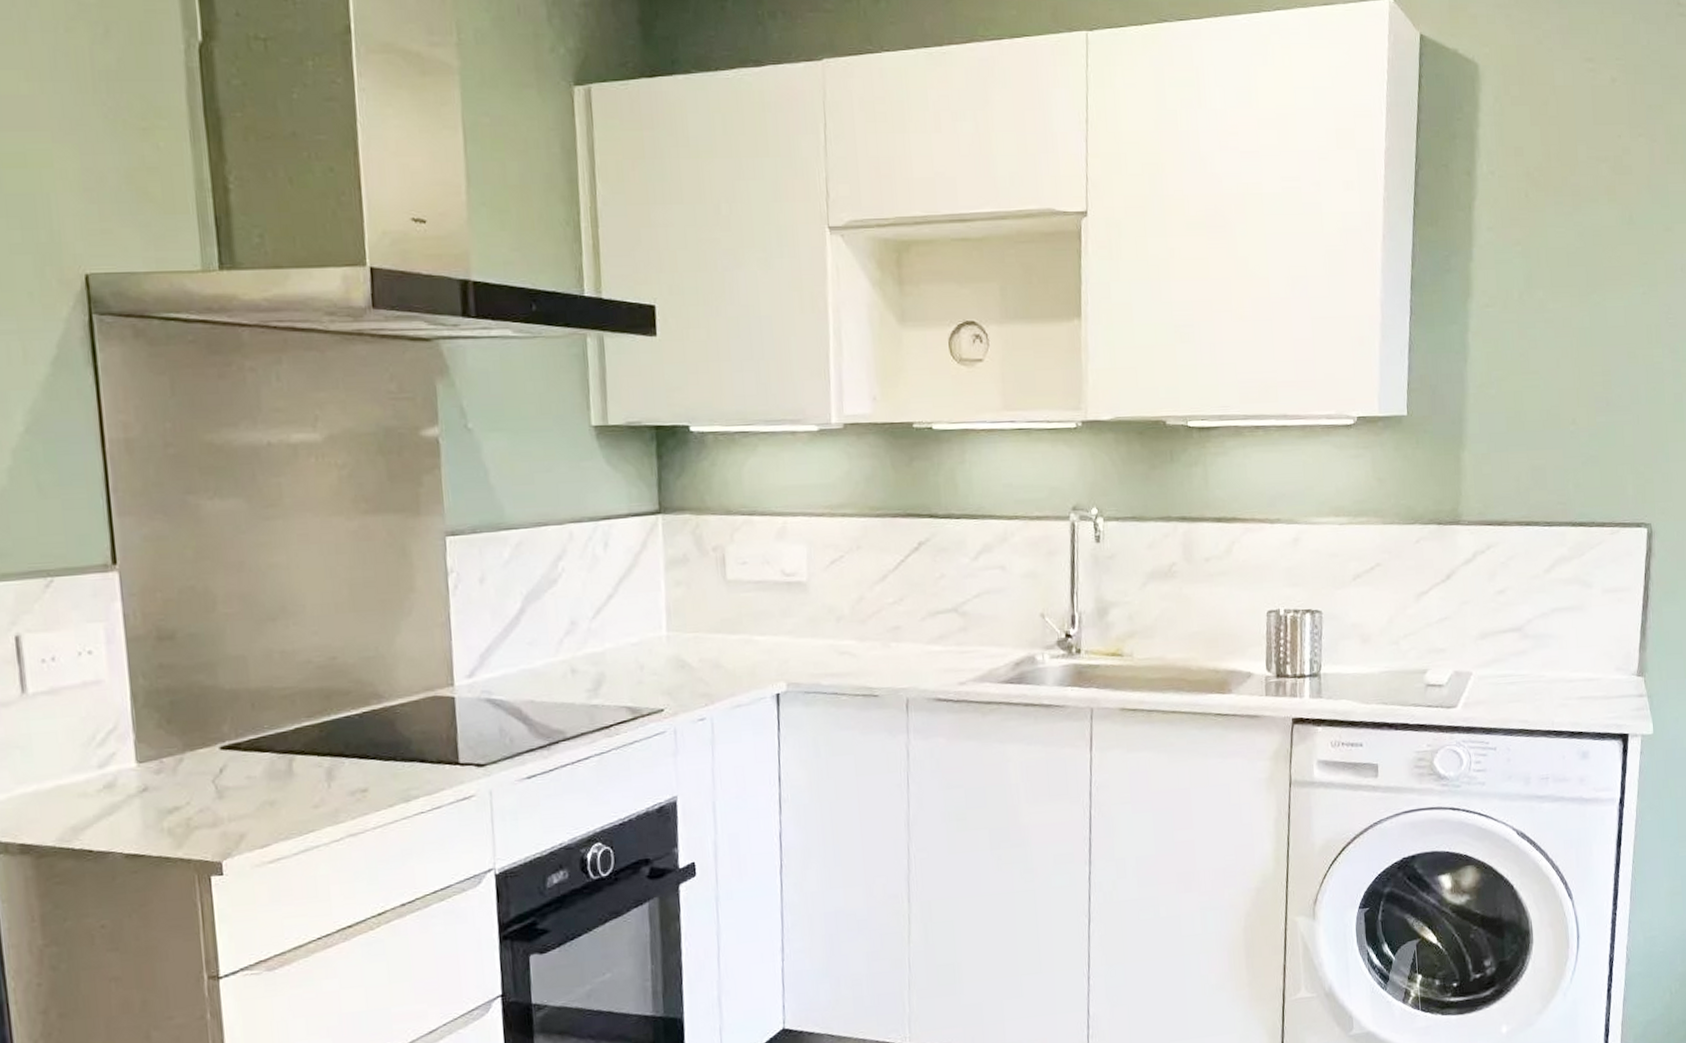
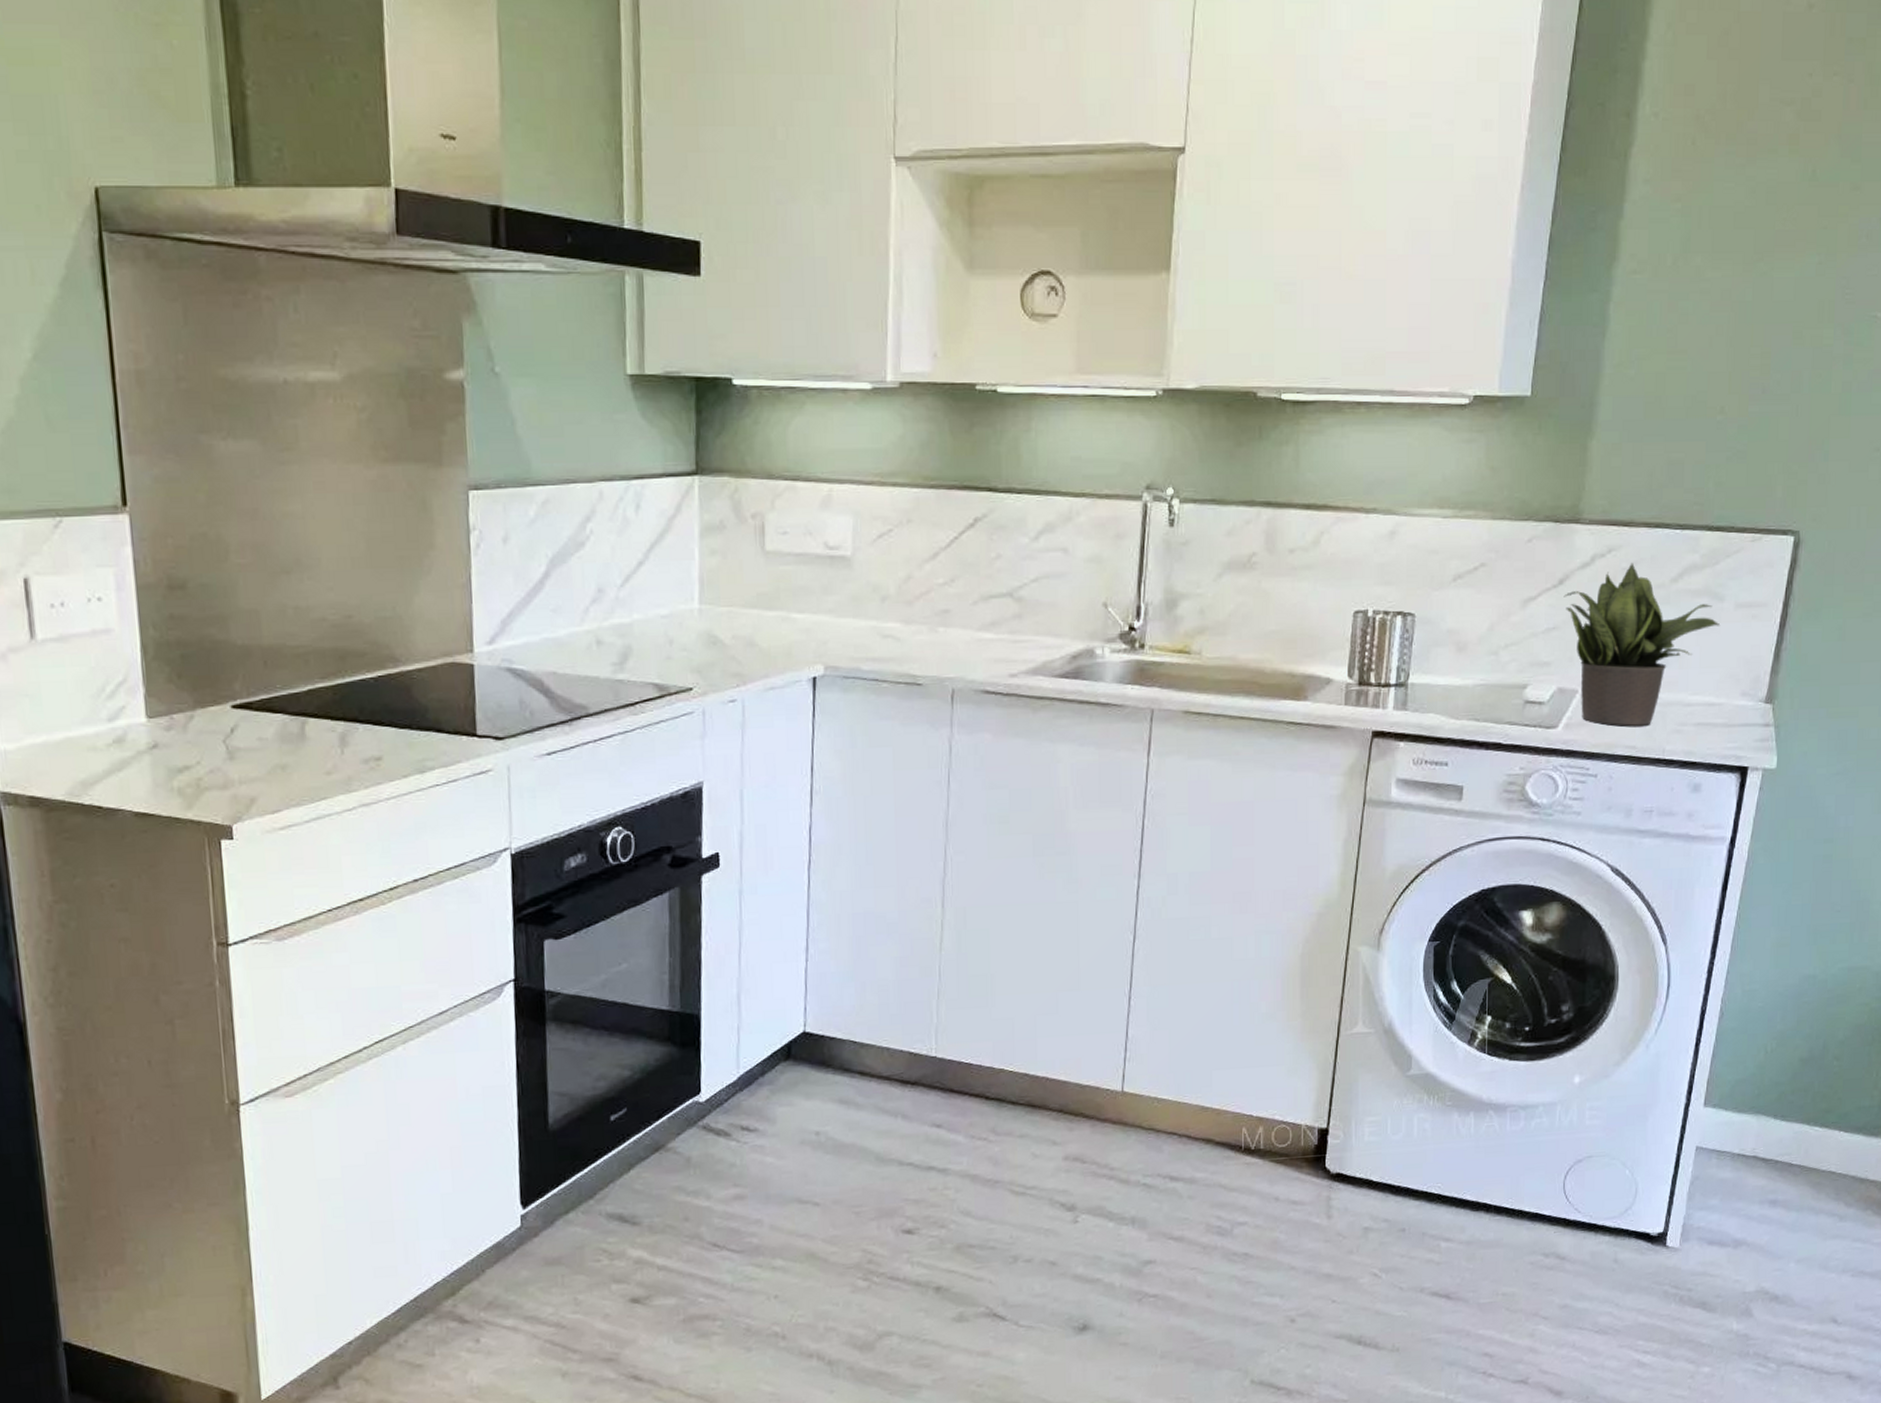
potted plant: none [1452,557,1591,704] -> present [1563,562,1720,728]

